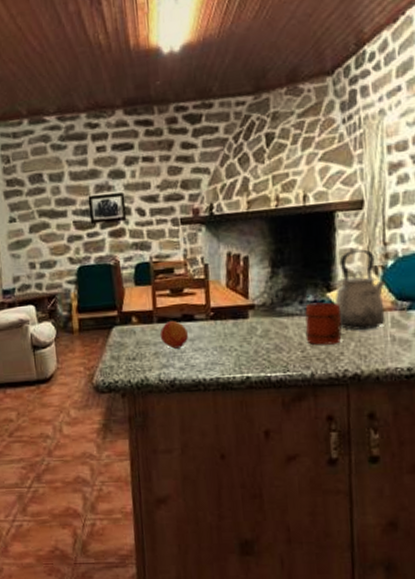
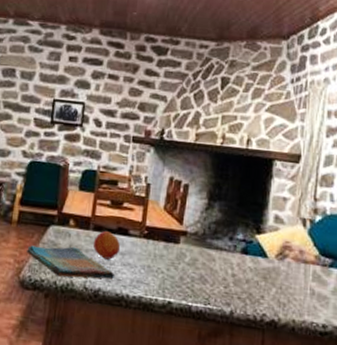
dish towel: none [94,343,187,375] -> present [27,245,114,279]
mug: present [305,302,342,345] -> none [230,241,267,287]
kettle: present [335,249,386,330] -> none [262,199,312,279]

